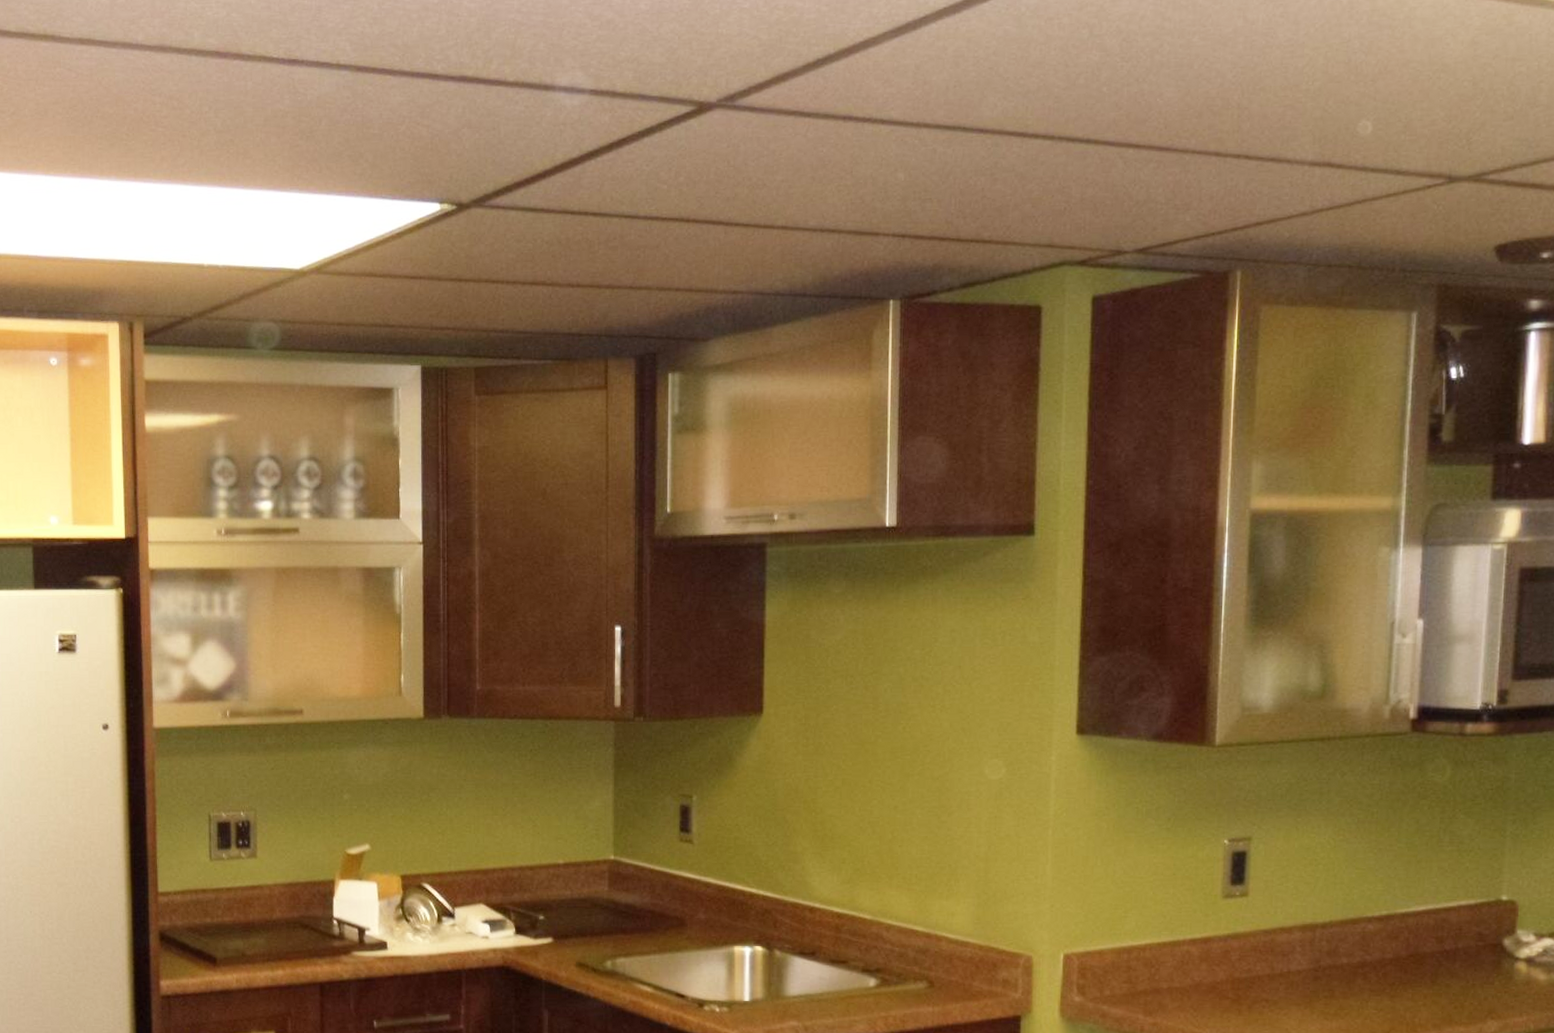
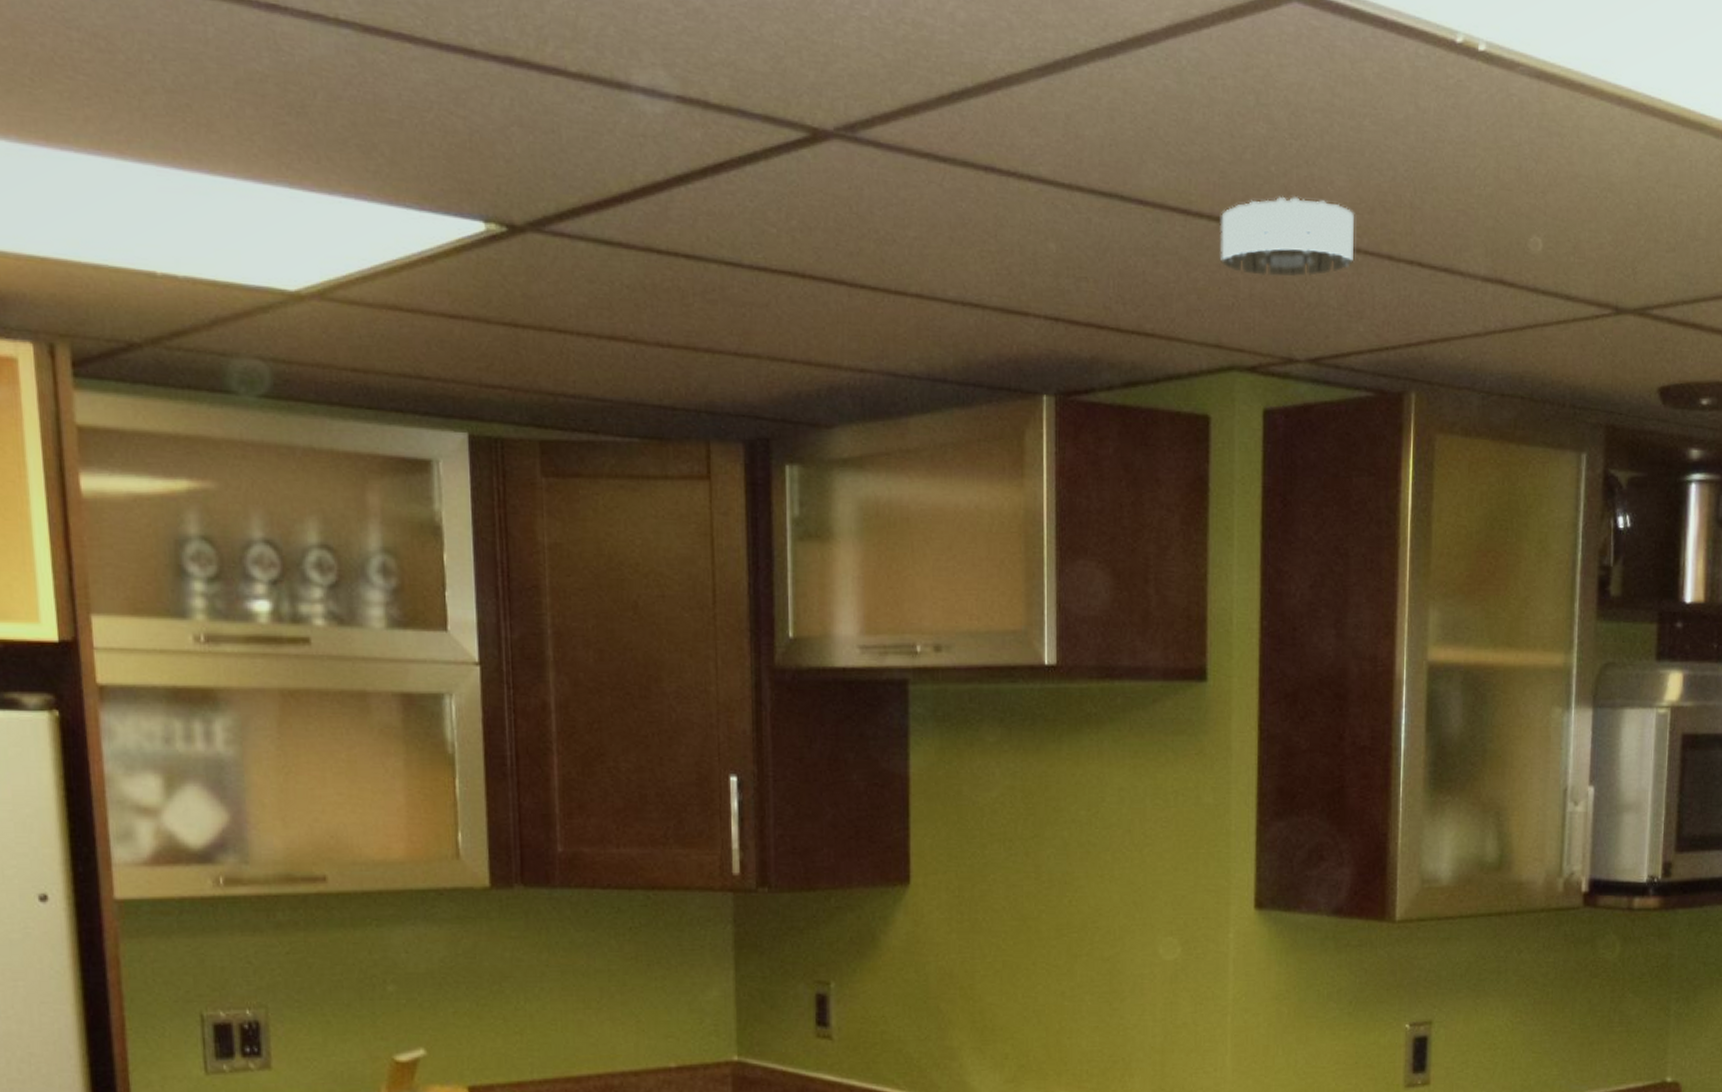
smoke detector: none [1054,111,1182,182] -> present [1221,196,1354,277]

